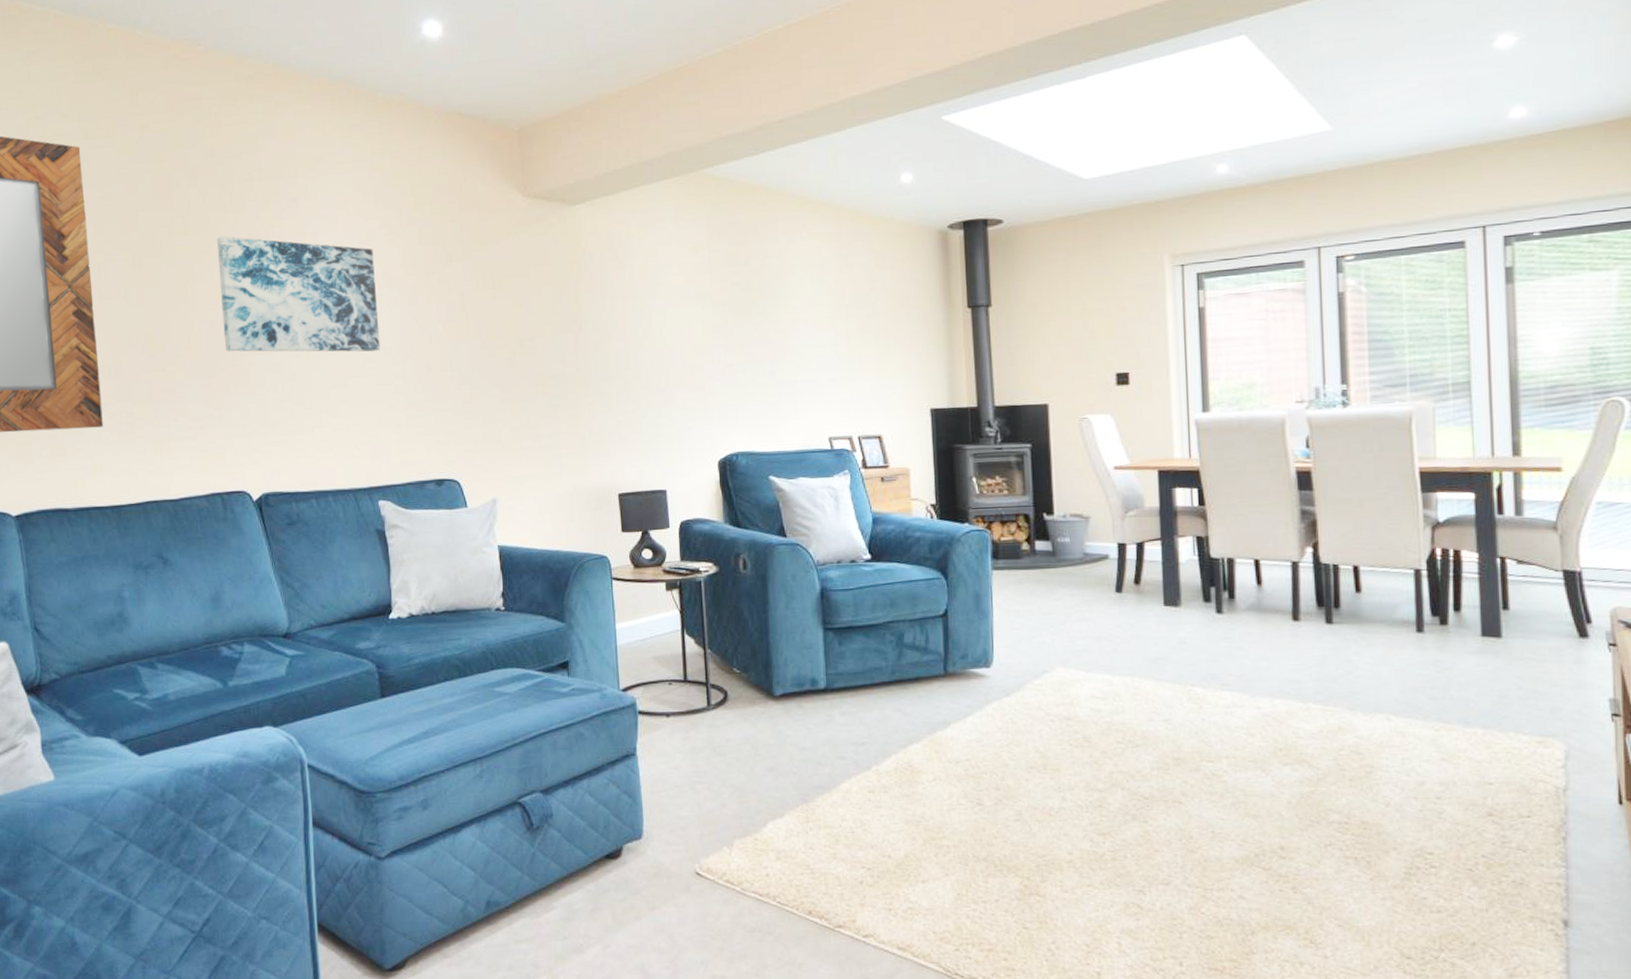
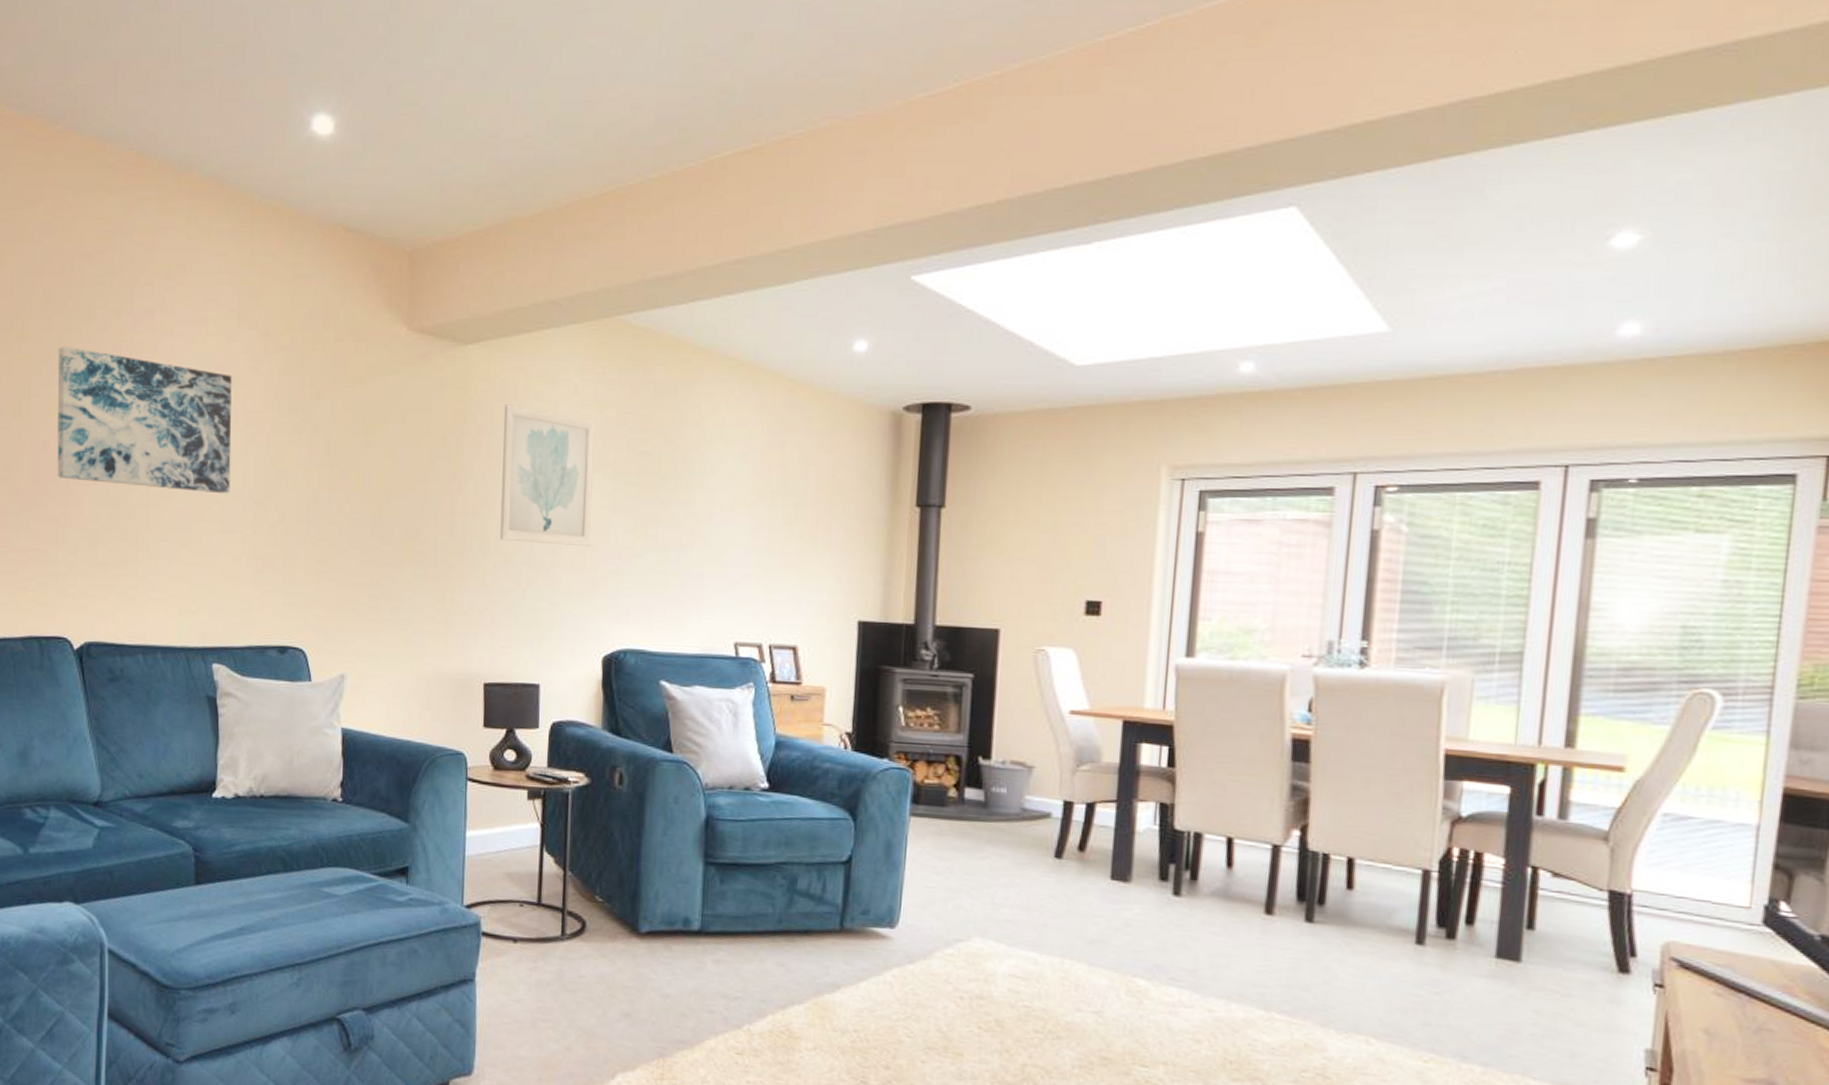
wall art: none [612,252,697,369] -> present [500,404,595,547]

